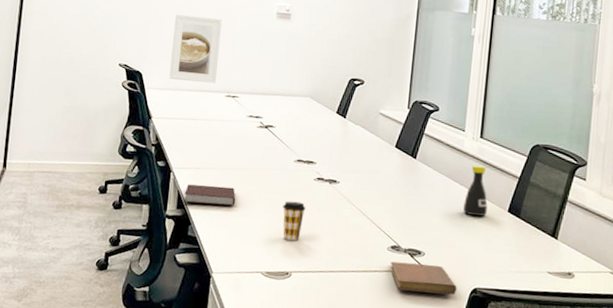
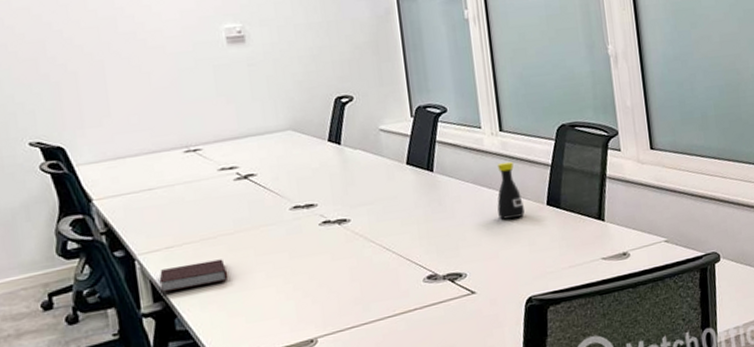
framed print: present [169,14,222,83] -> none [93,59,167,147]
coffee cup: present [283,201,306,241] -> none [288,254,318,303]
notebook: present [390,261,457,295] -> none [430,283,511,324]

